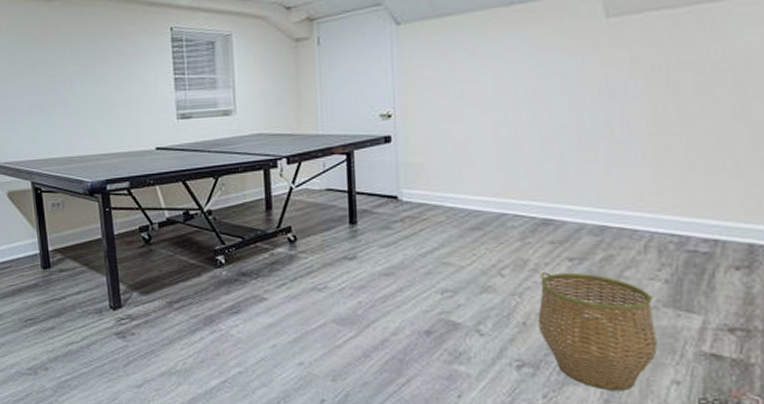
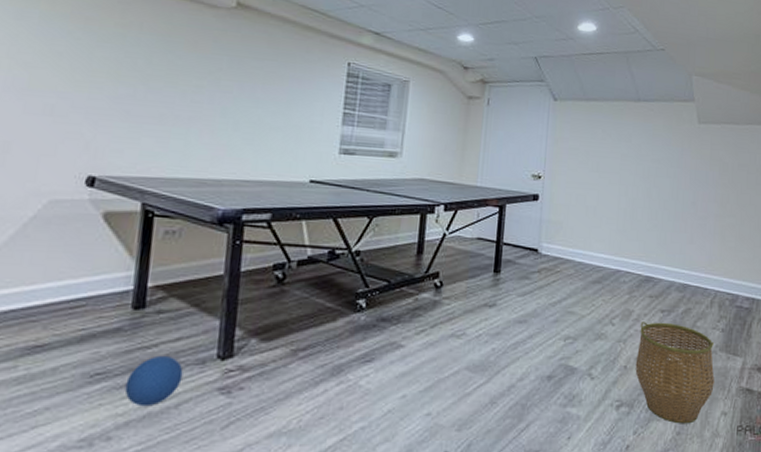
ball: none [49,305,88,346] -> present [124,355,183,407]

